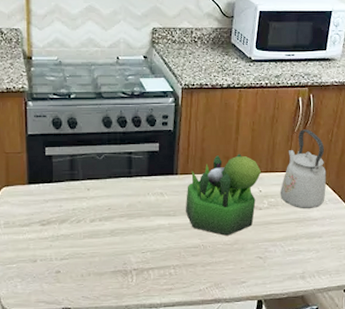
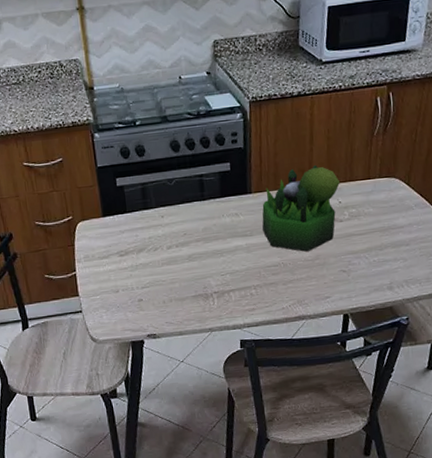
kettle: present [280,129,327,209] -> none [361,131,412,217]

